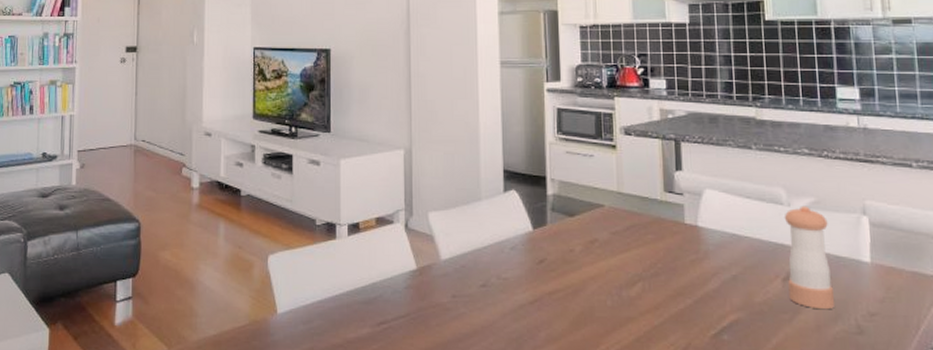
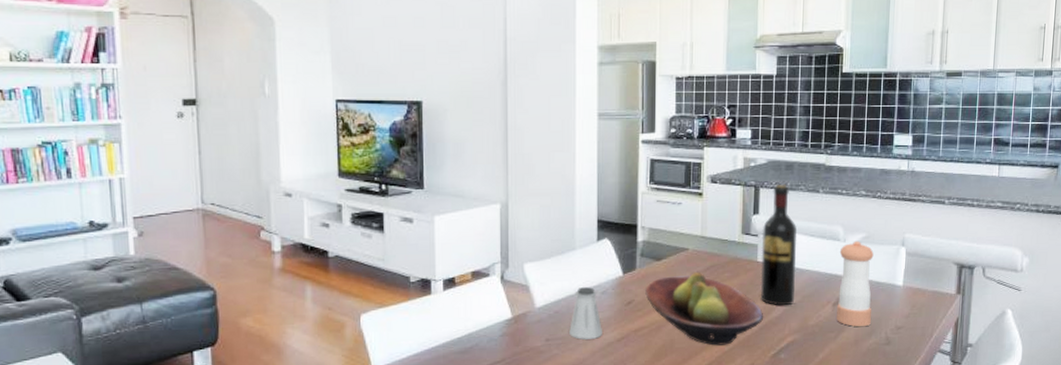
saltshaker: none [477,241,513,299] -> present [569,287,602,340]
fruit bowl: none [558,231,697,318] -> present [645,271,763,346]
wine bottle: none [687,138,734,277] -> present [760,183,796,306]

